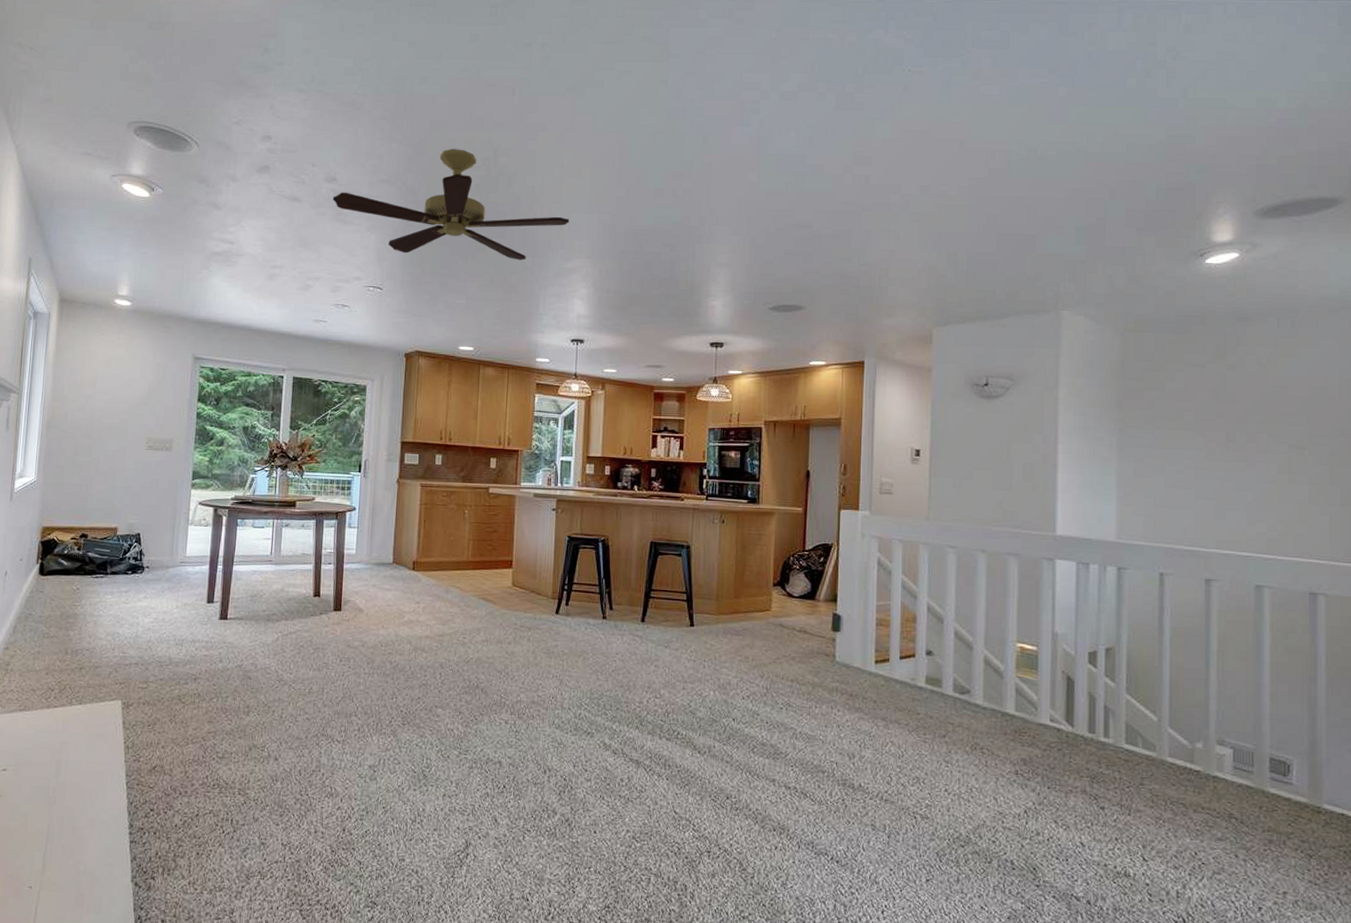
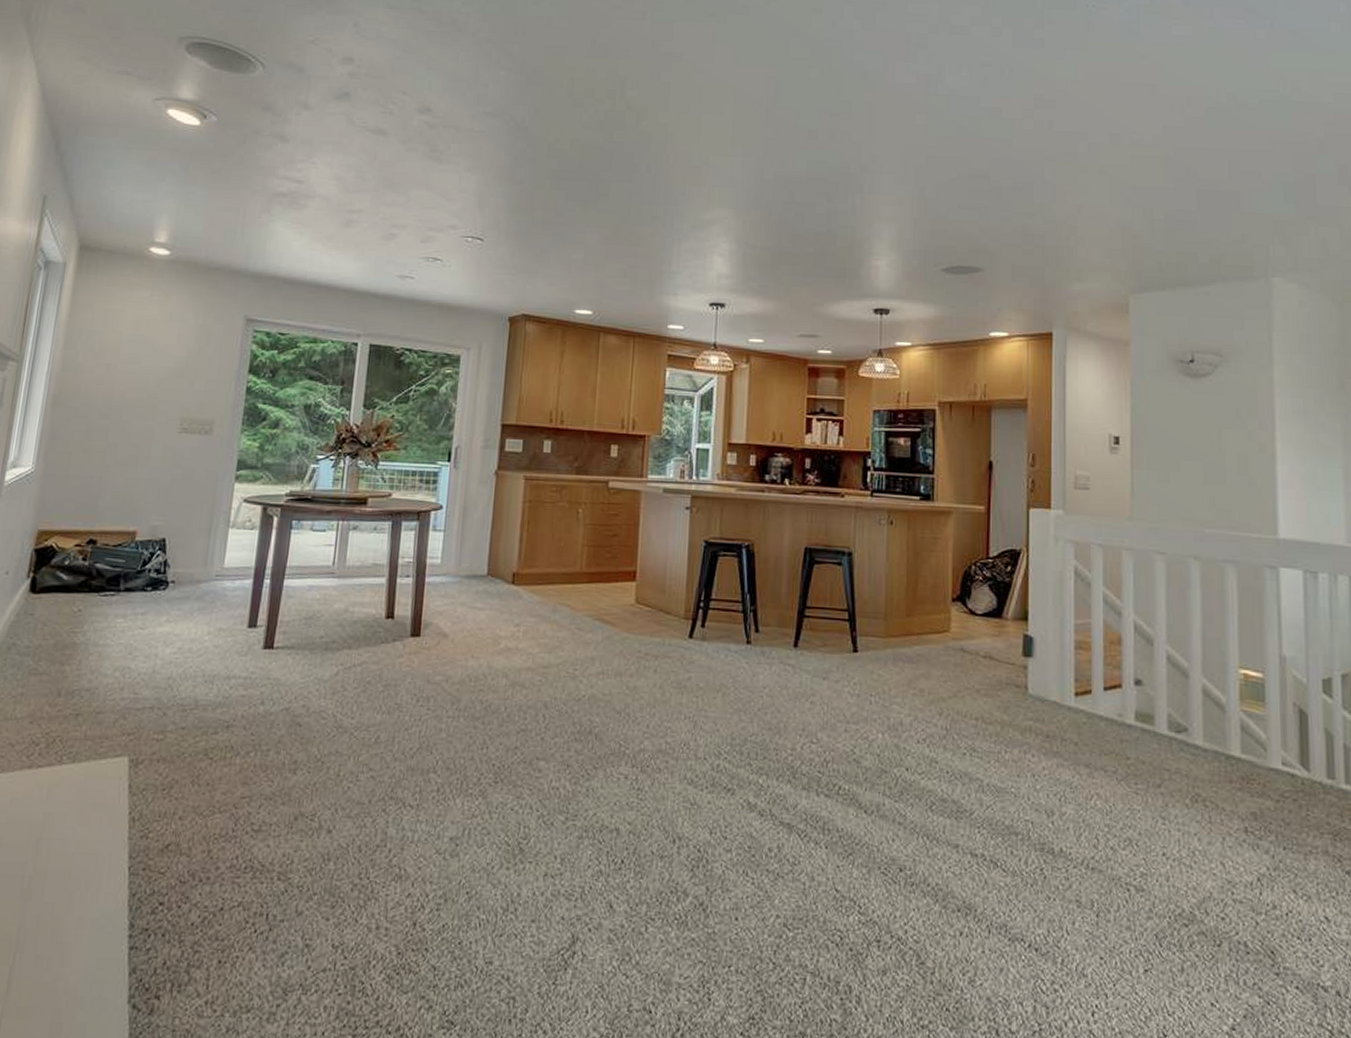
ceiling fan: present [332,149,570,260] -> none [425,78,709,209]

